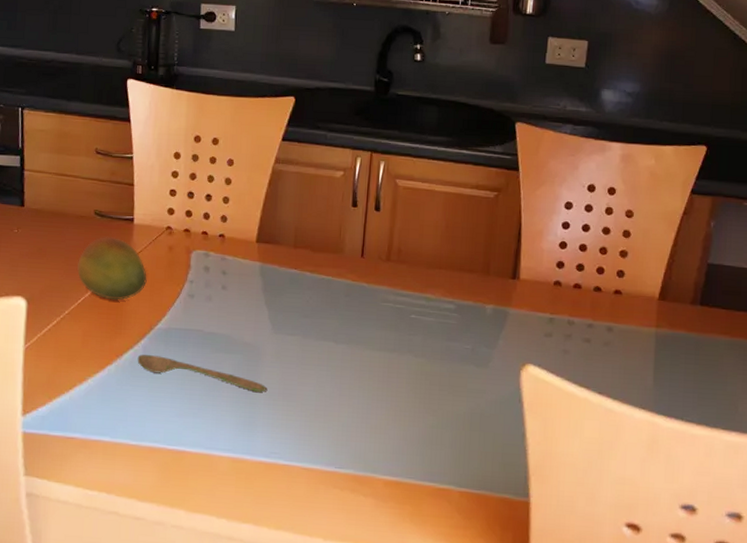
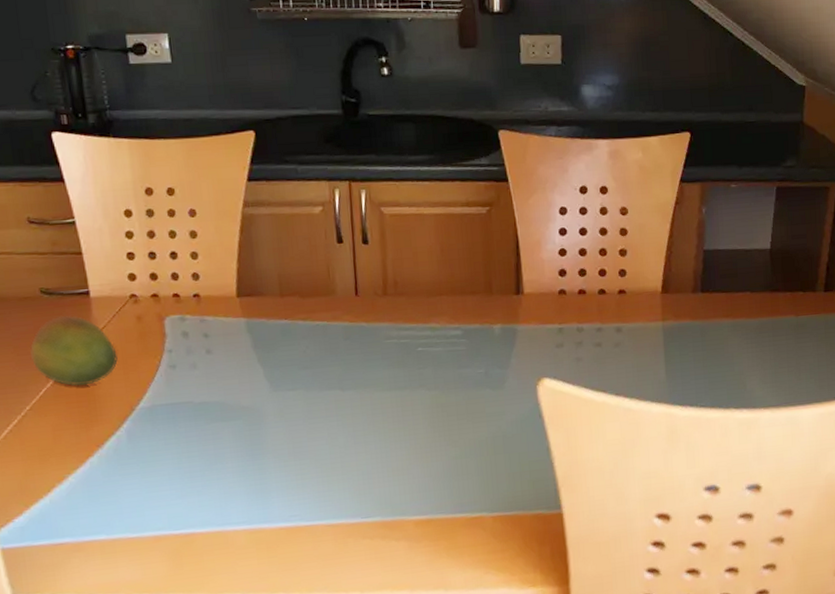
spoon: present [137,354,267,392] -> none [122,437,275,457]

